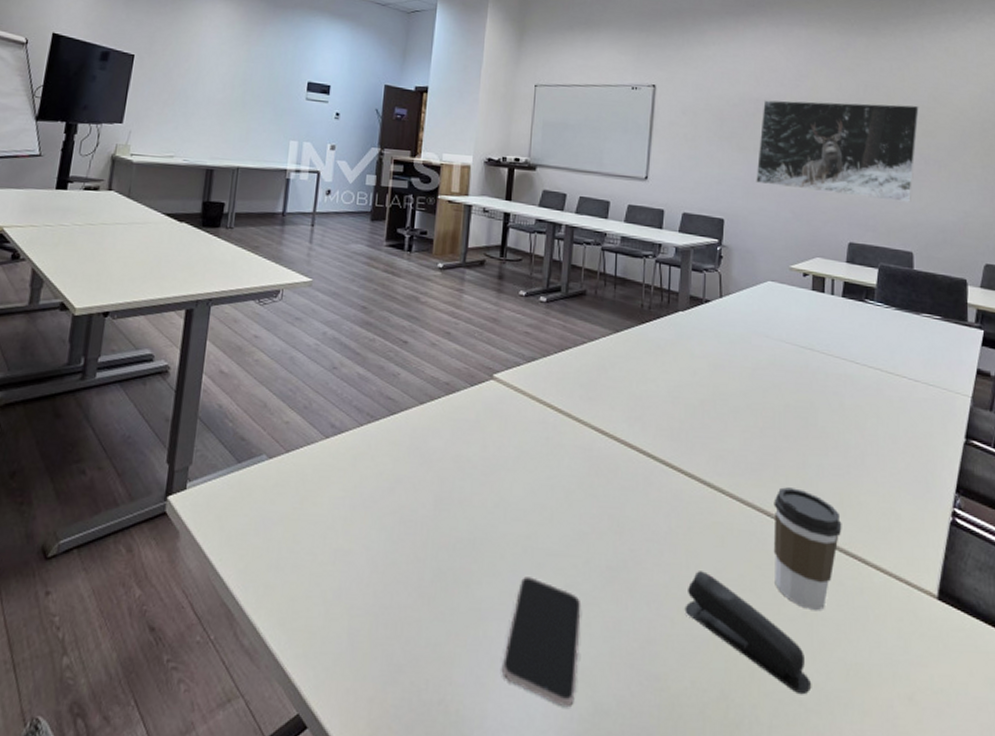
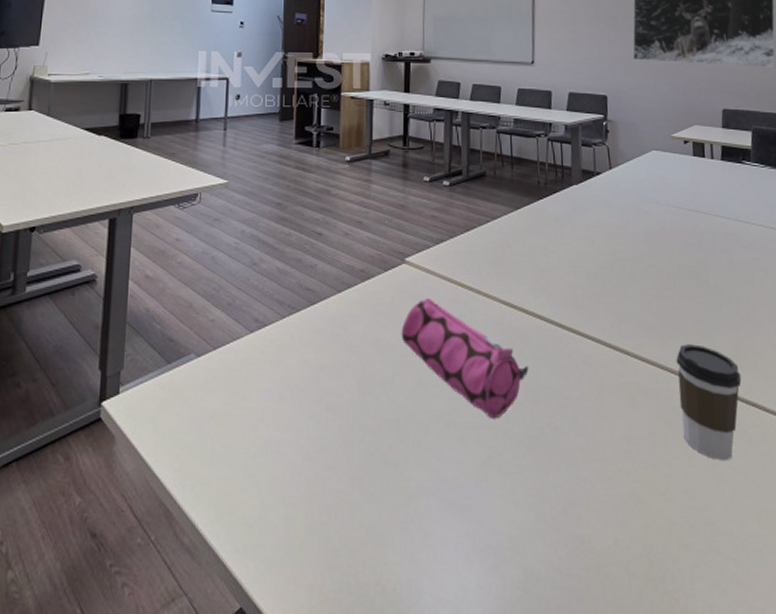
pencil case: none [483,416,616,548] -> present [401,297,529,420]
smartphone: present [501,576,582,708] -> none [433,451,507,577]
stapler: present [685,571,812,695] -> none [602,431,727,544]

